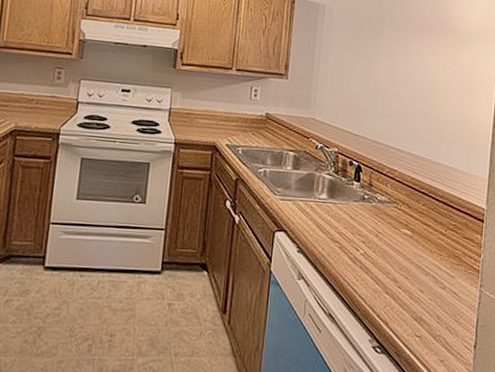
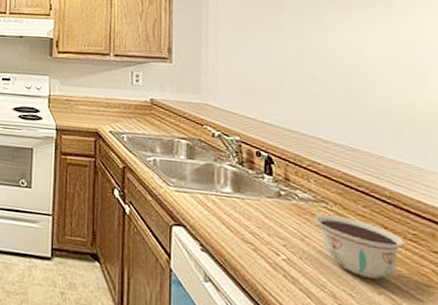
bowl: none [387,213,447,264] -> present [314,214,404,280]

